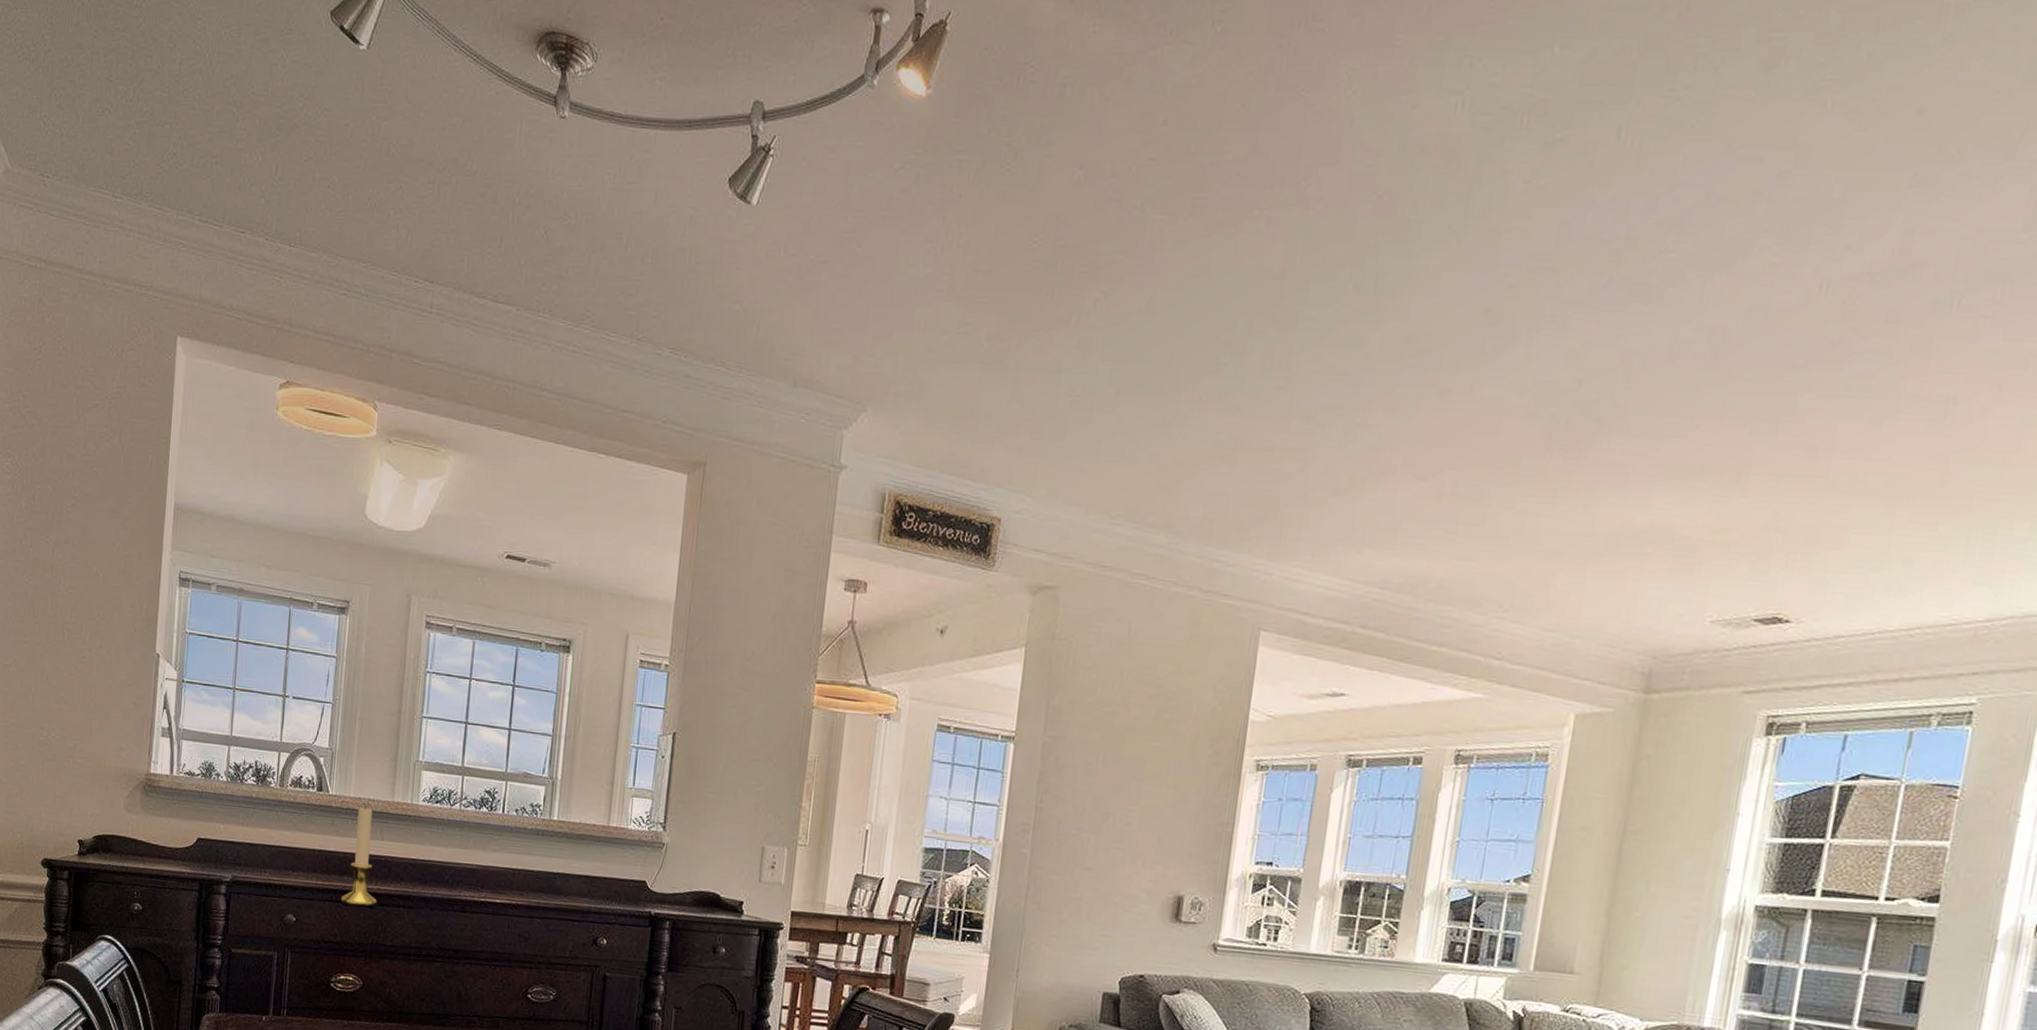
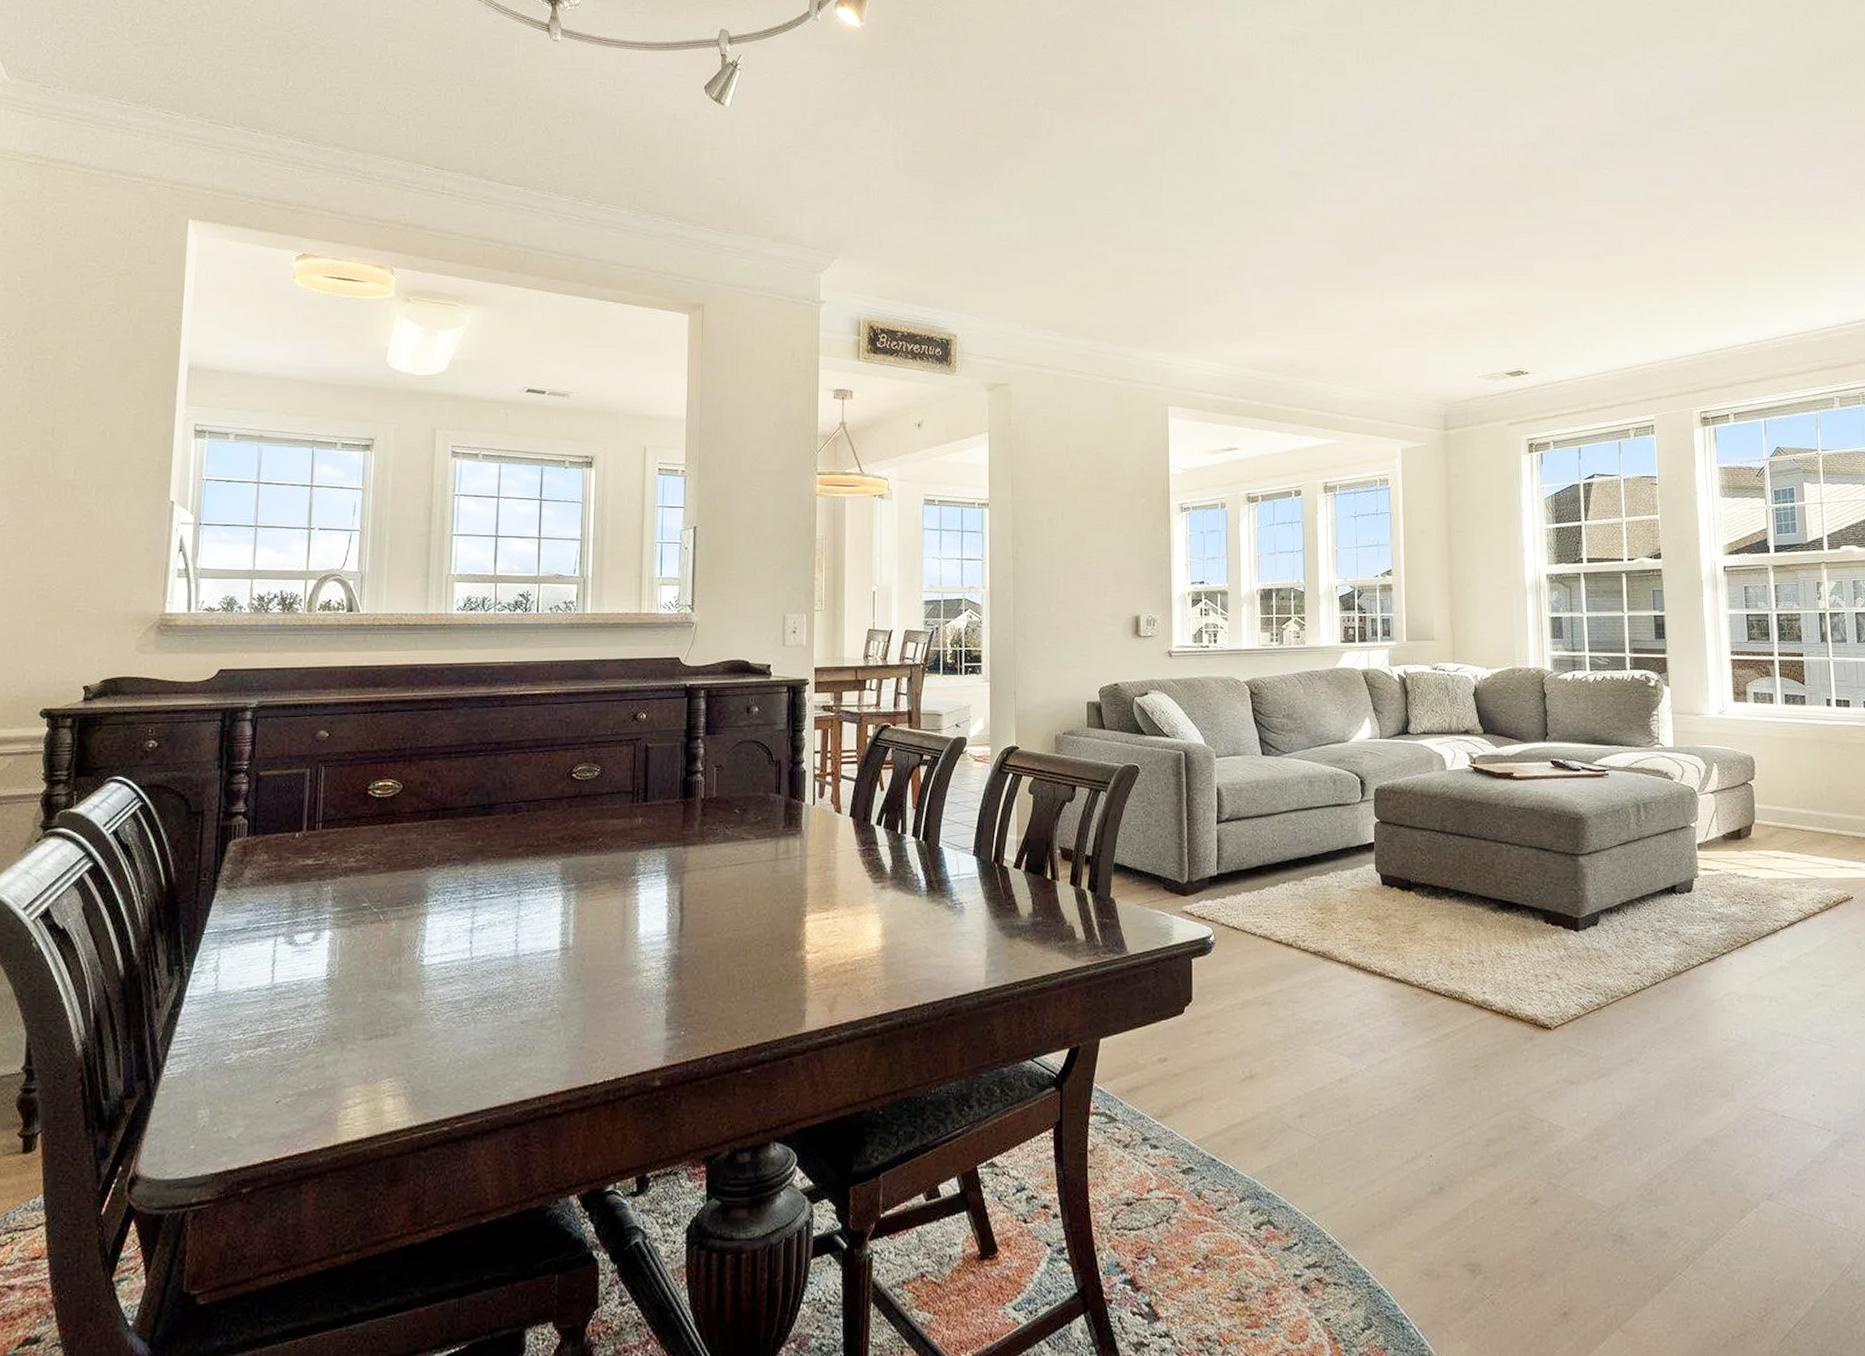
candle holder: present [340,805,378,908] -> none [375,620,415,716]

